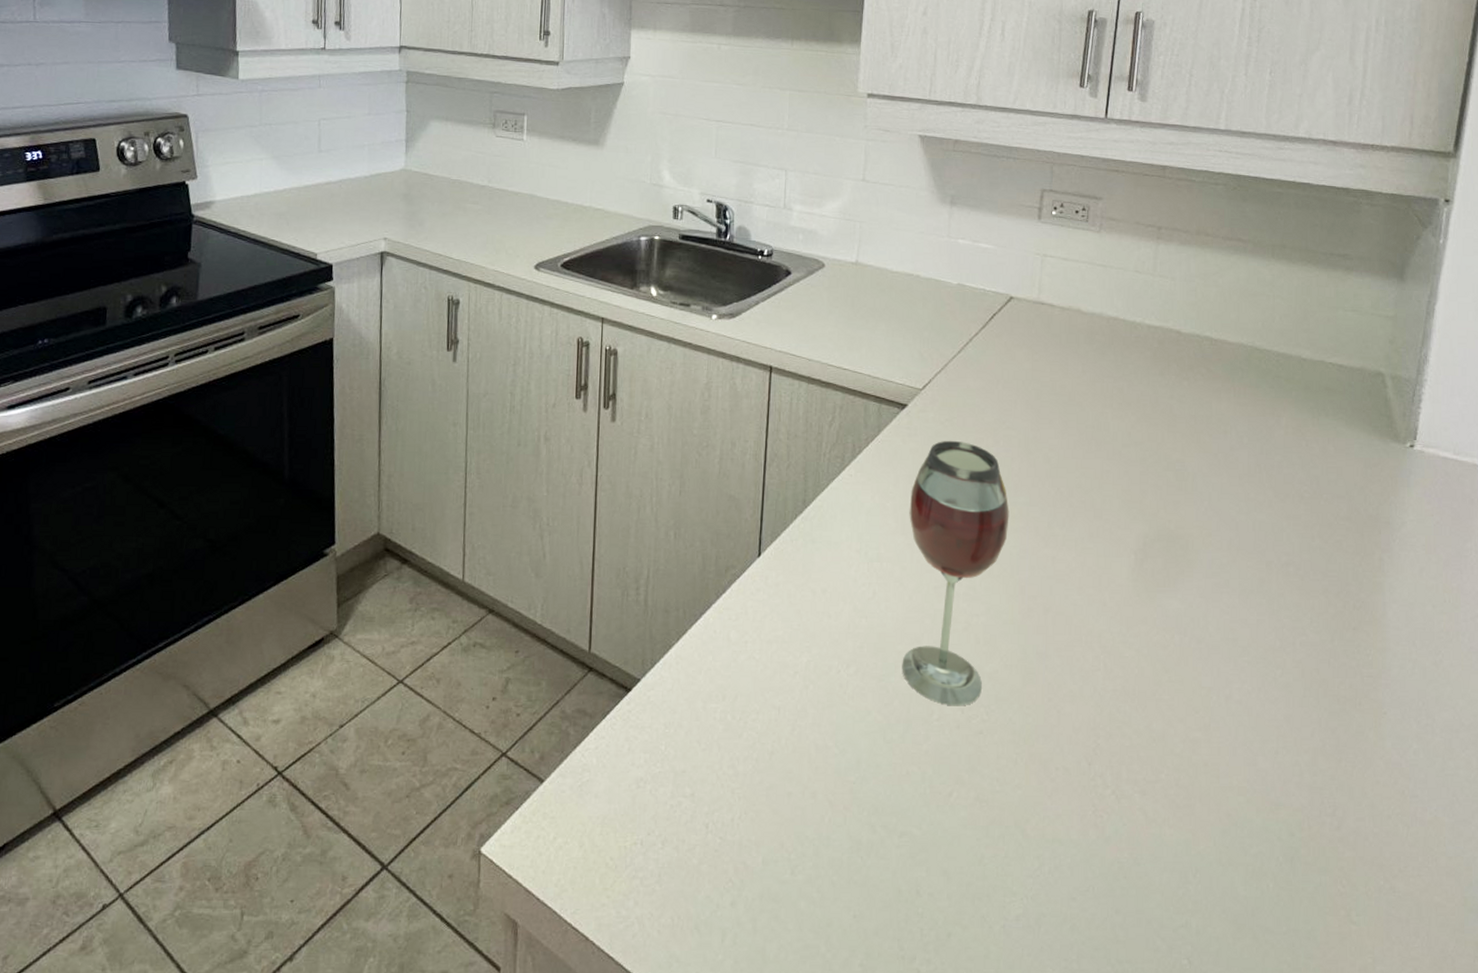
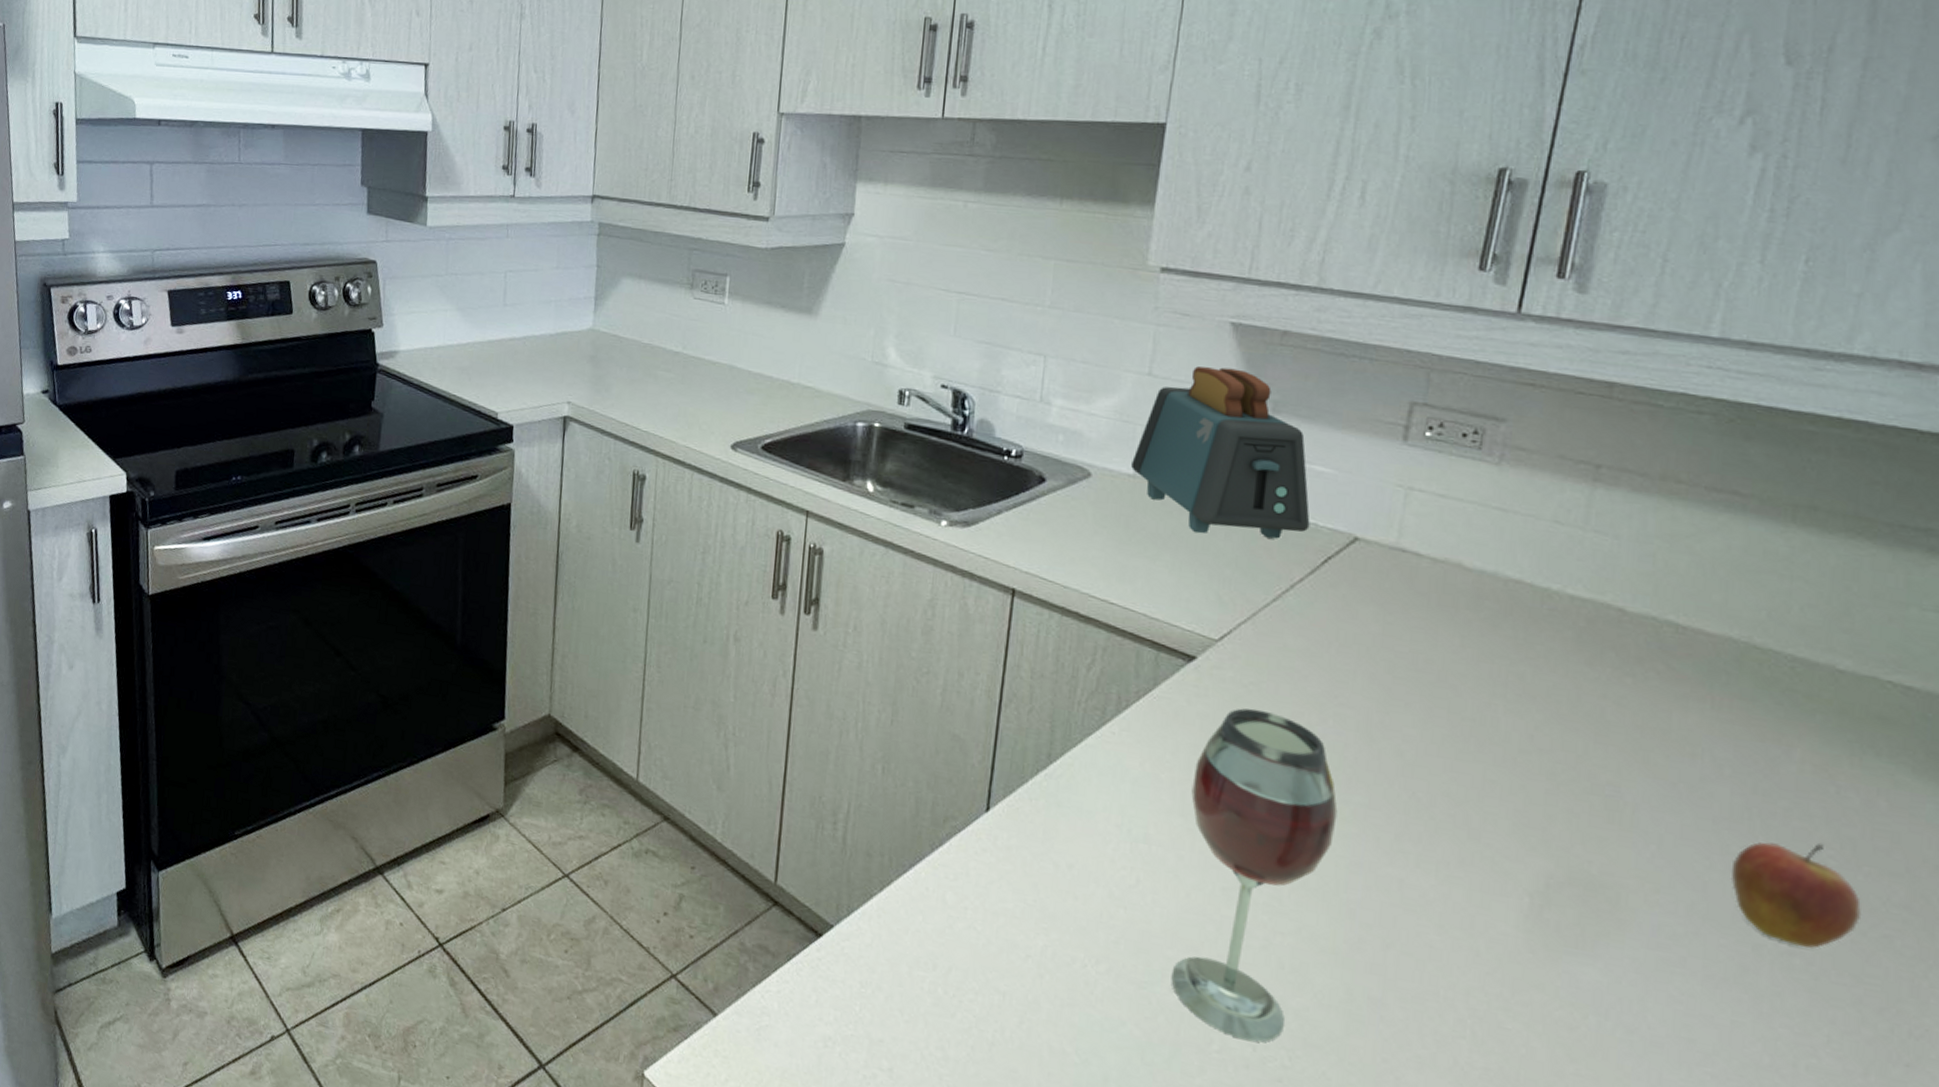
toaster: none [854,171,980,305] -> present [1131,366,1310,539]
fruit: none [1251,483,1325,559] -> present [1730,842,1862,949]

